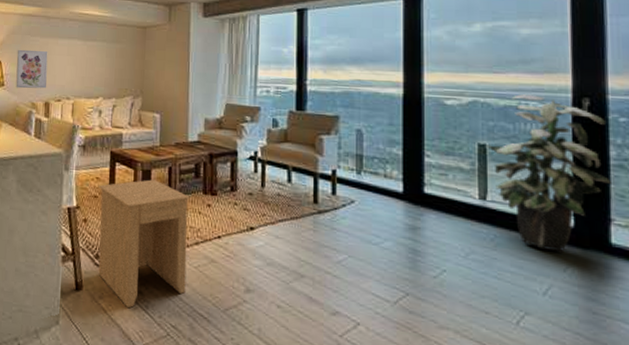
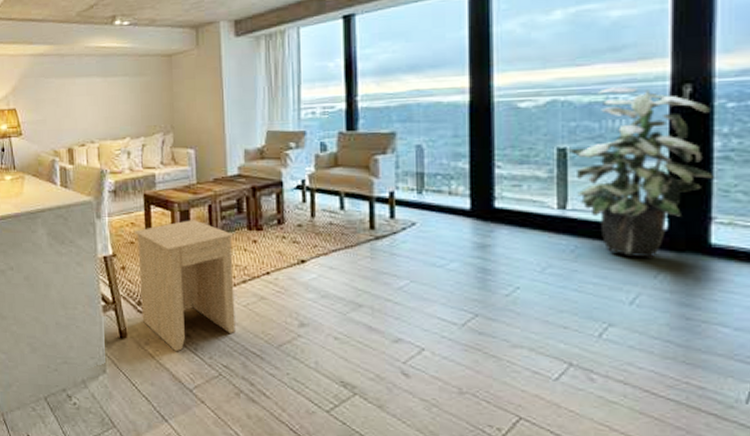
wall art: present [16,49,48,89] -> none [31,93,67,137]

